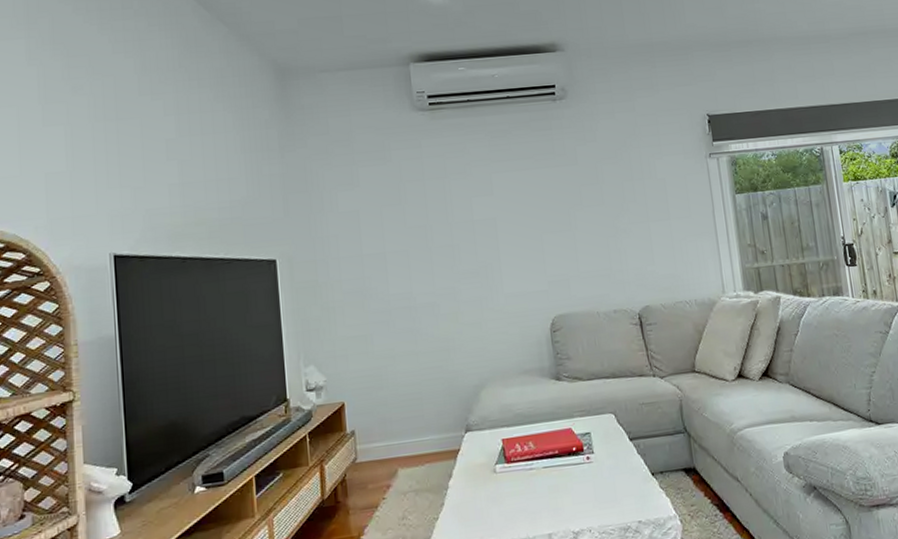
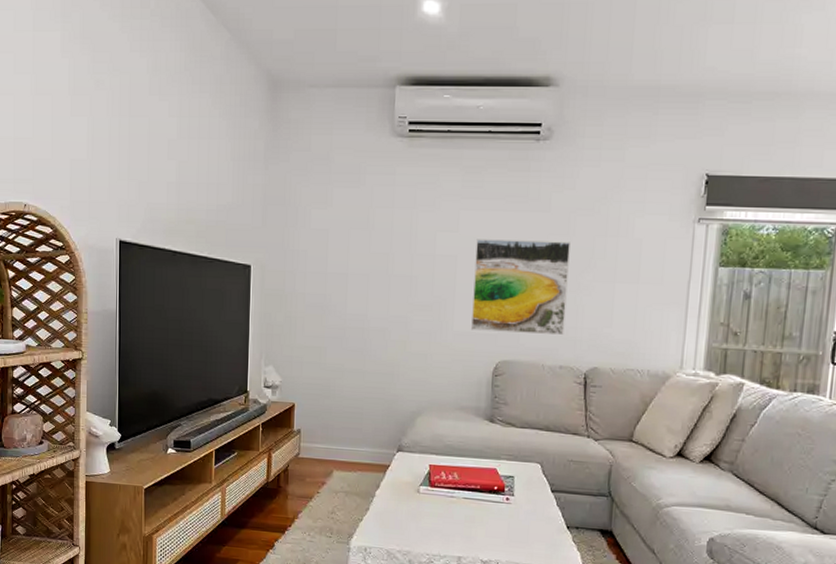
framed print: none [512,190,612,290] -> present [471,239,570,335]

